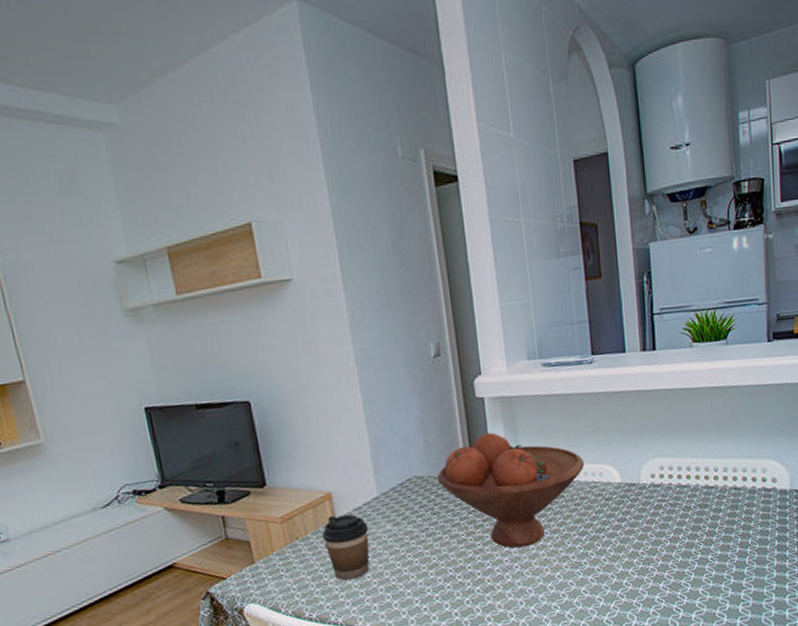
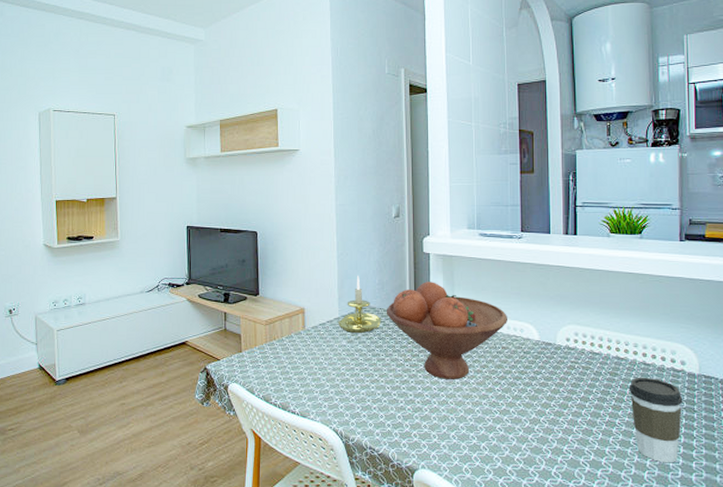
coffee cup: present [322,514,370,581] -> none [294,326,329,379]
candle holder: none [376,440,433,514] -> present [337,276,381,333]
coffee cup: none [719,502,775,591] -> present [628,377,683,463]

